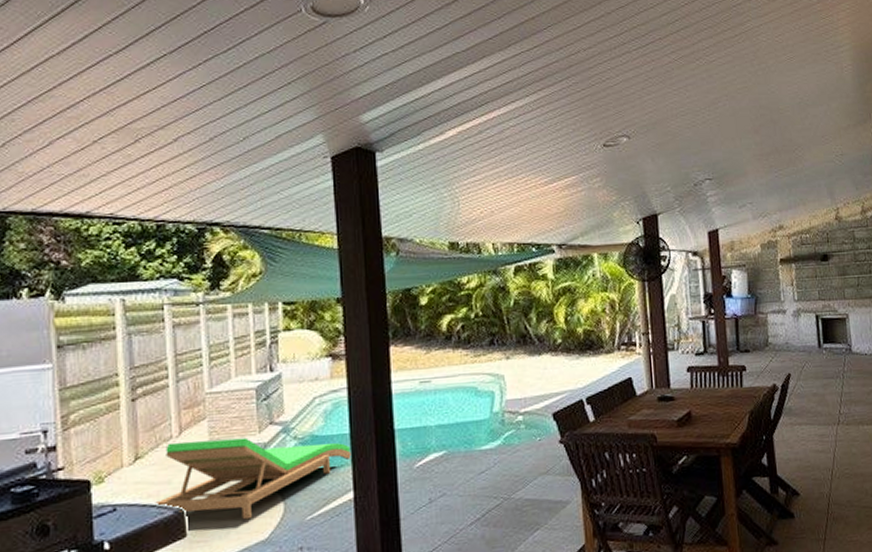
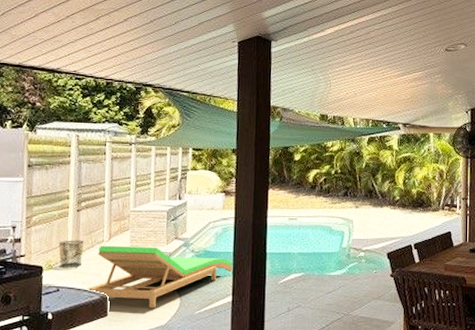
waste bin: none [110,439,145,478] -> present [59,240,84,267]

